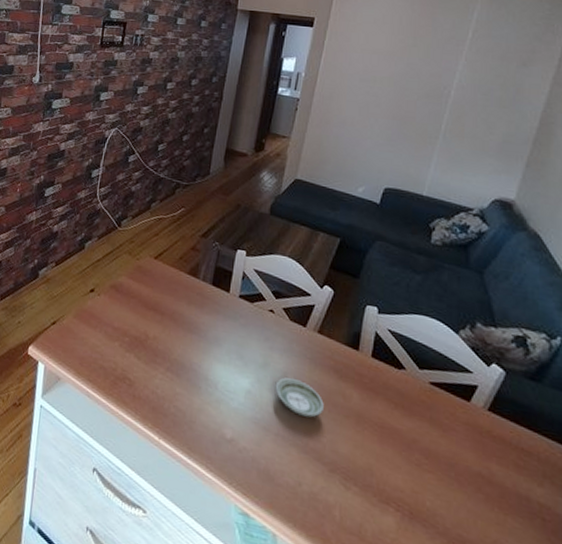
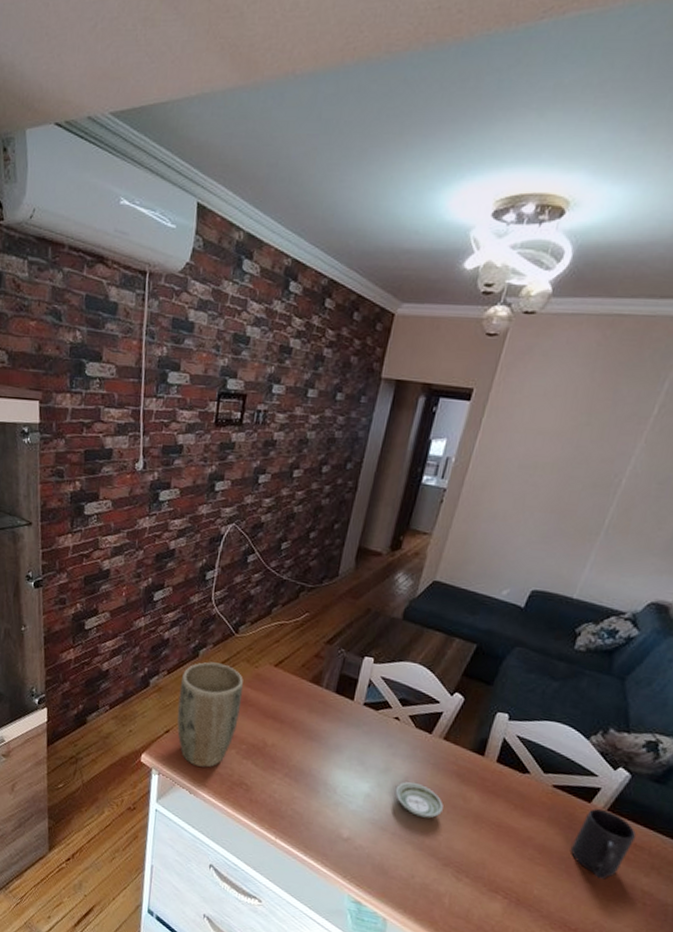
plant pot: none [63,254,126,361] -> present [176,662,244,768]
mug: none [458,408,522,490] -> present [571,808,637,880]

